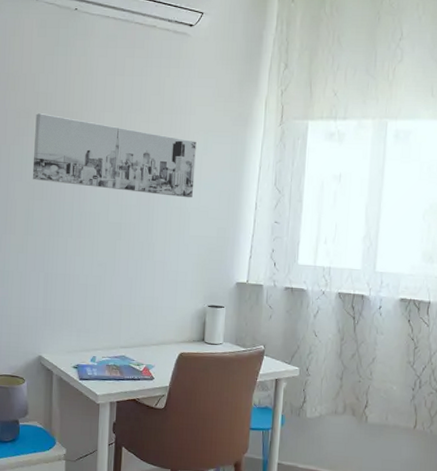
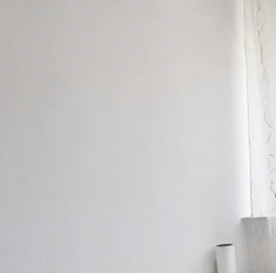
wall art: present [32,113,196,198] -> none [17,77,188,145]

